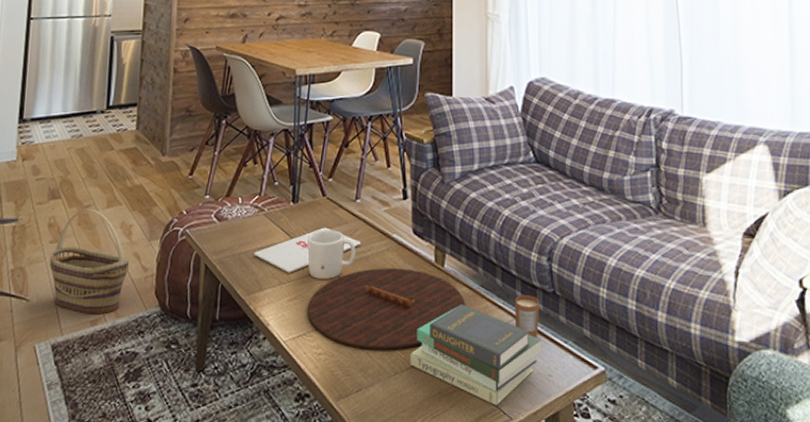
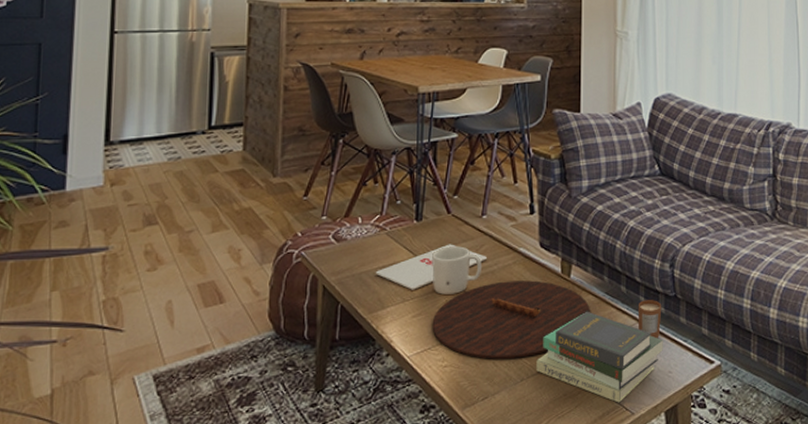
basket: present [49,209,129,315] -> none [147,234,238,342]

